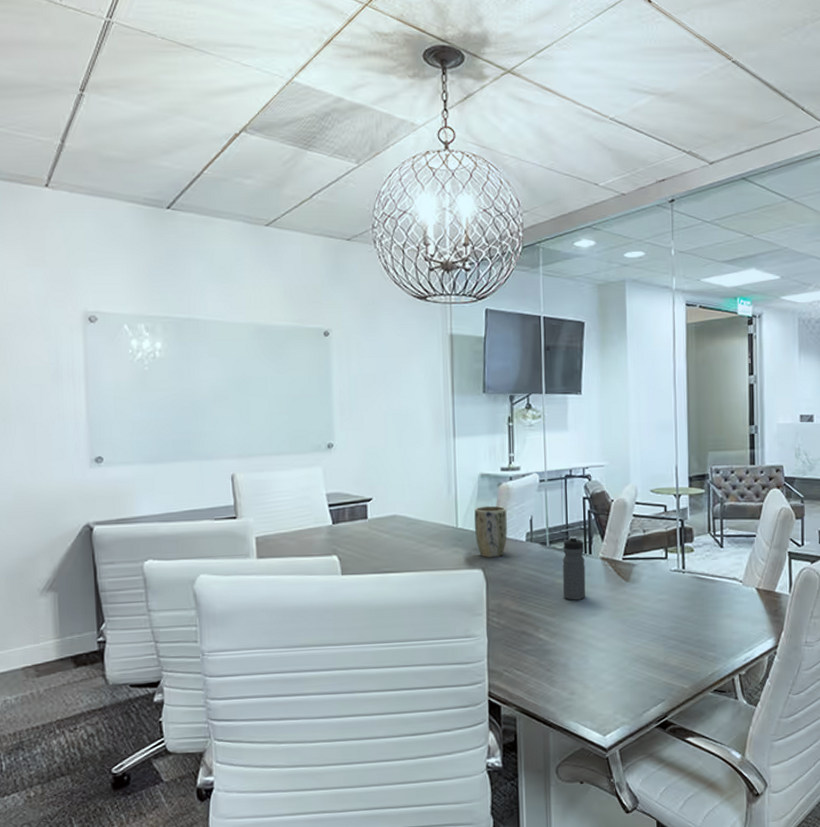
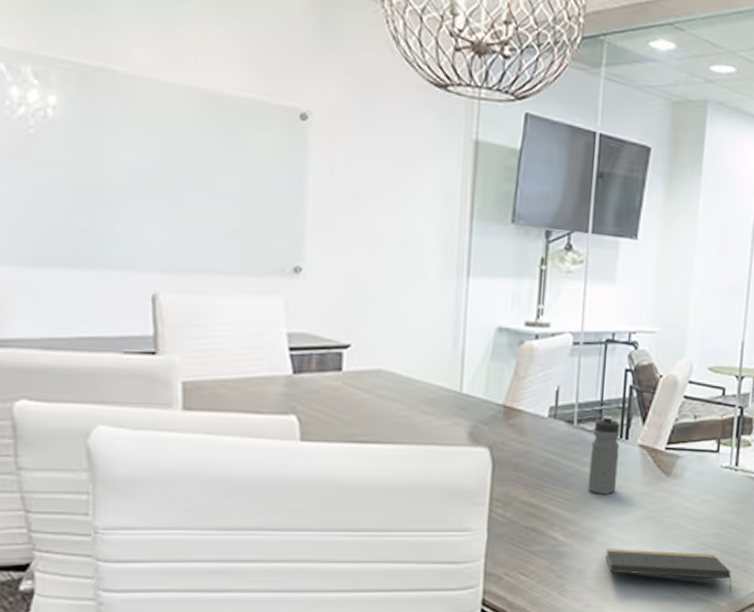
plant pot: present [474,505,507,557] -> none [484,368,527,434]
notepad: none [583,644,693,677] -> present [606,549,732,594]

